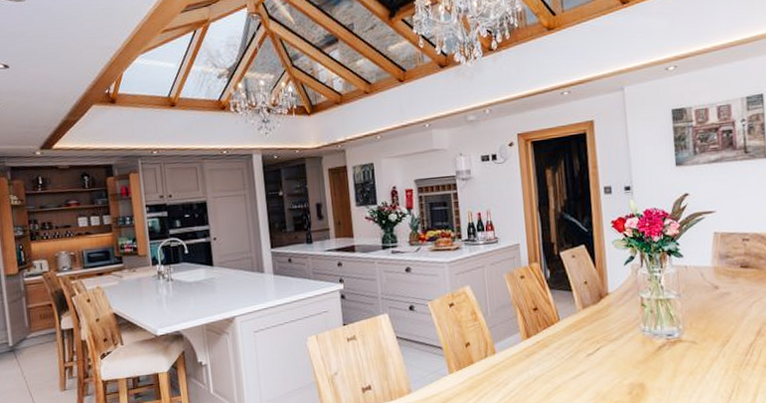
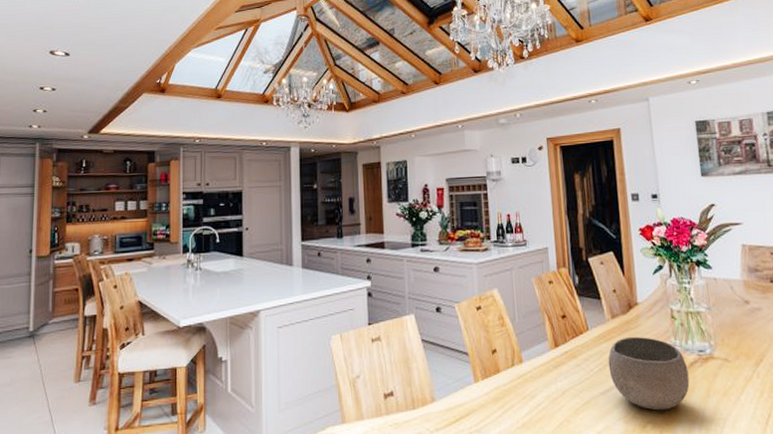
bowl: none [578,324,658,391] -> present [608,336,690,411]

